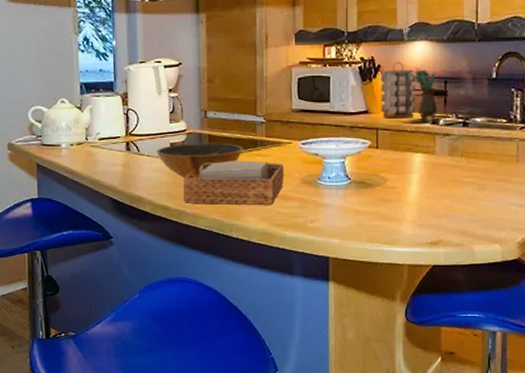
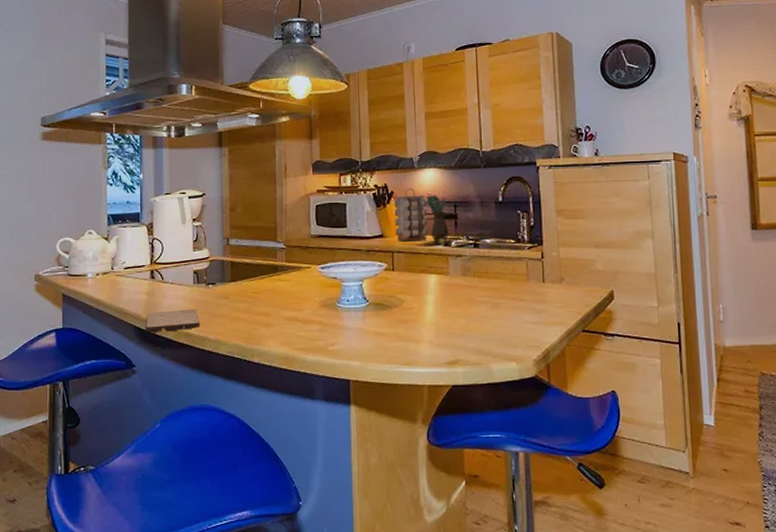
cutting board: none [122,182,178,205] -> present [146,308,200,333]
bowl: present [156,143,243,179] -> none [180,269,264,305]
napkin holder: present [183,160,285,206] -> none [205,285,305,331]

